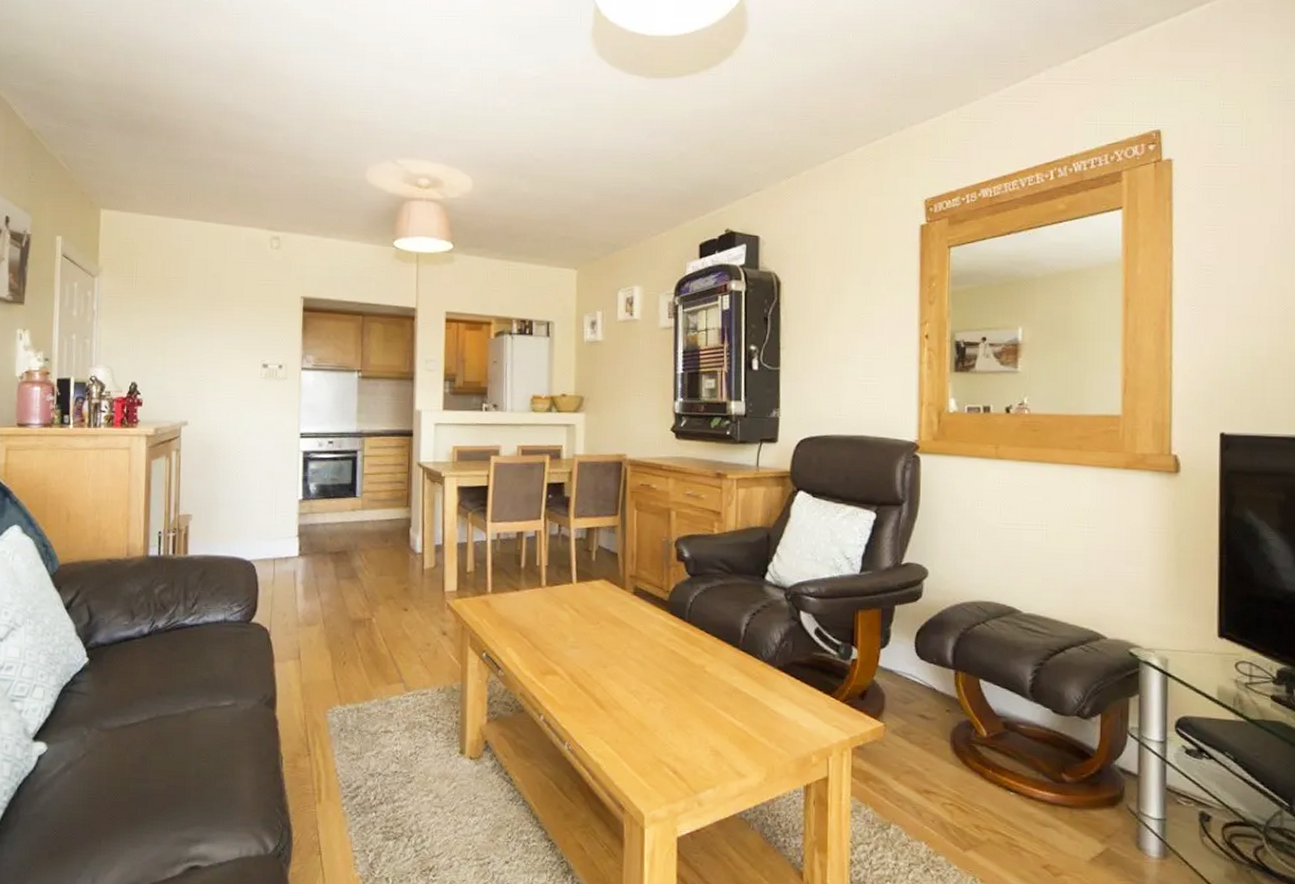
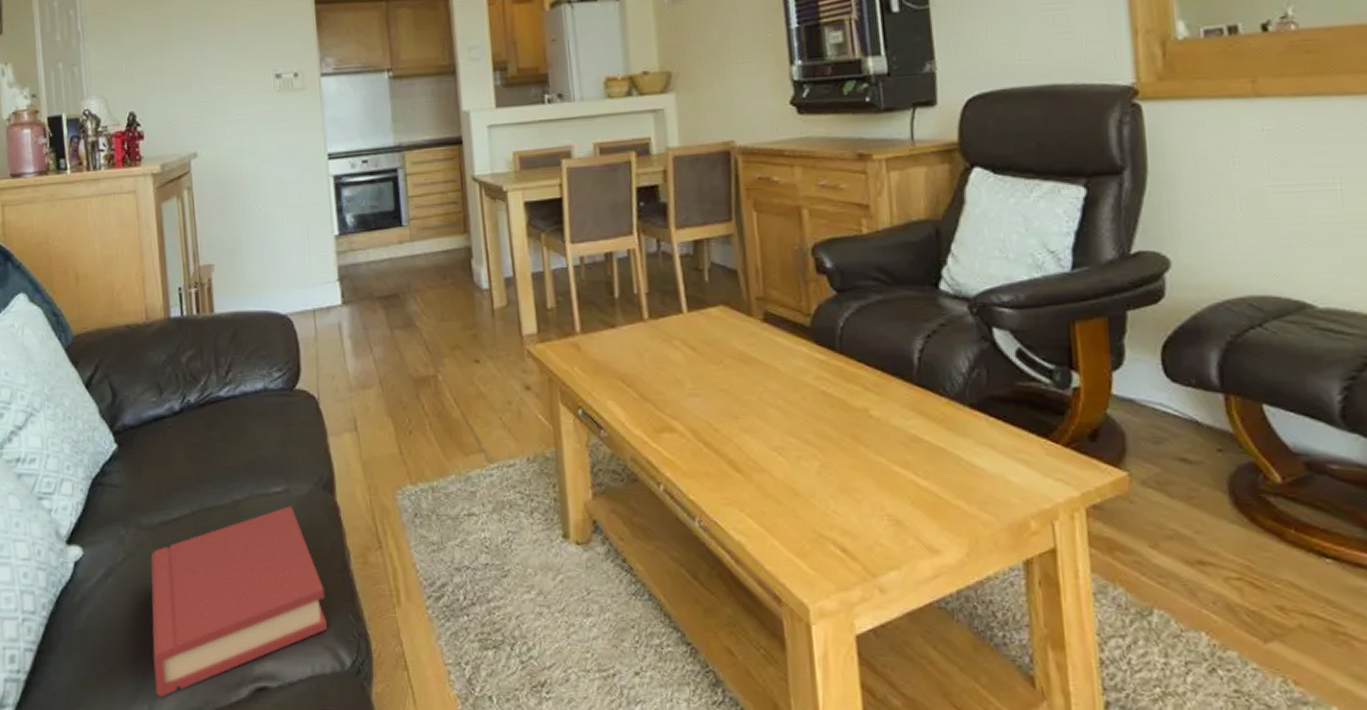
hardback book: none [99,717,258,872] -> present [150,506,327,697]

